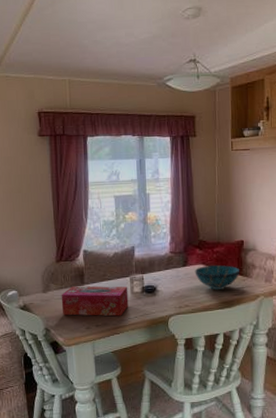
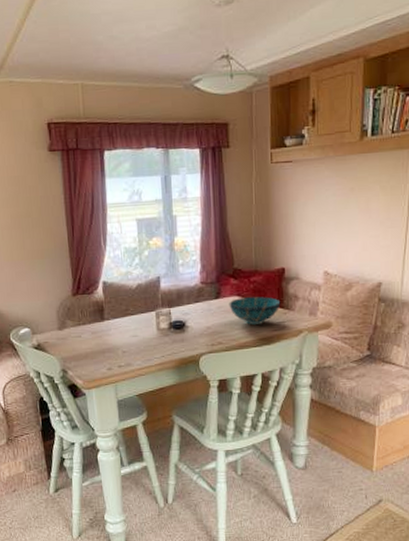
tissue box: present [61,286,129,316] -> none [79,322,155,356]

